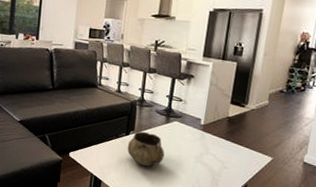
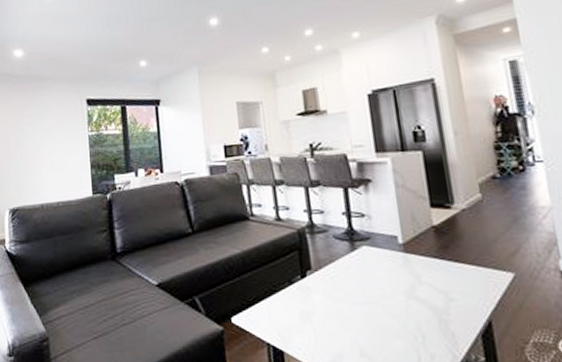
decorative bowl: present [127,131,165,166] -> none [307,268,362,318]

